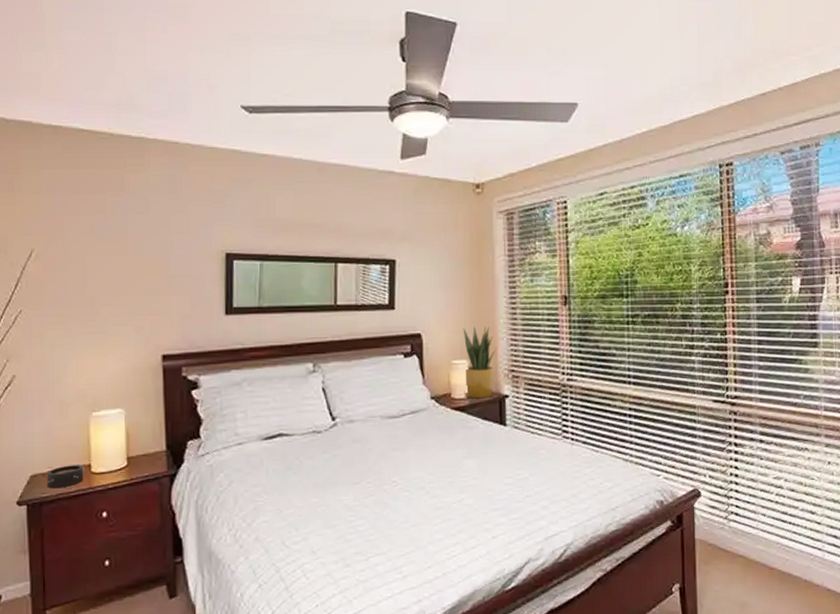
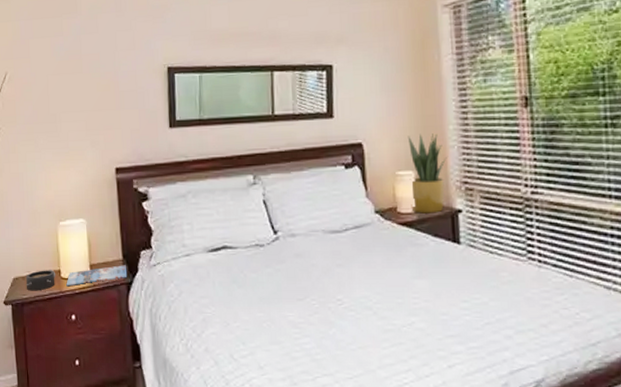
magazine: none [97,456,171,482] -> present [66,265,128,287]

